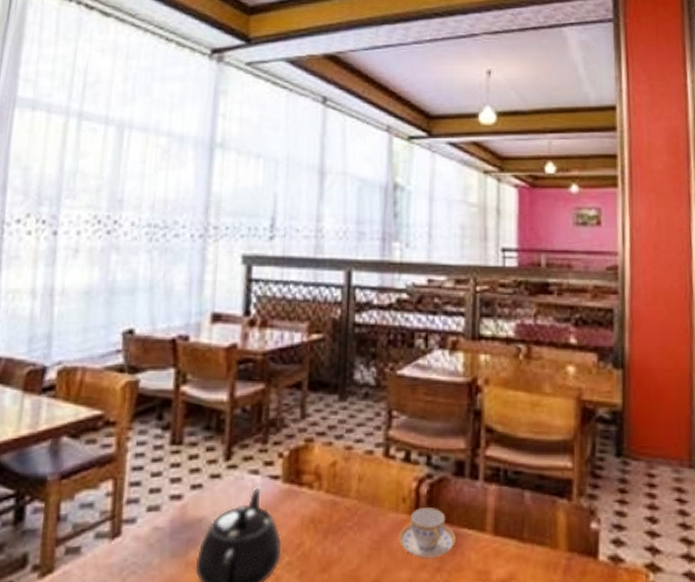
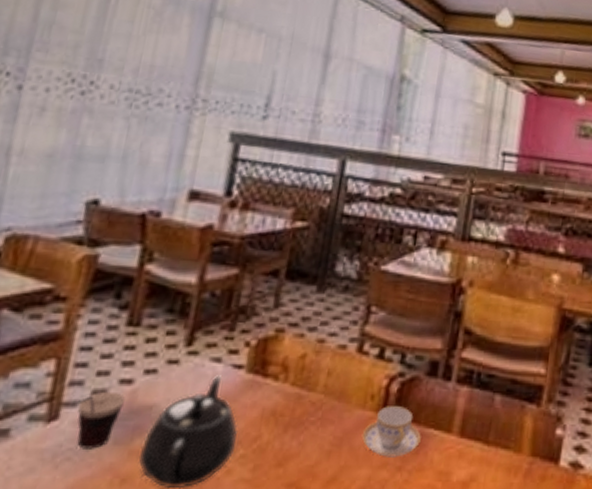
cup: none [135,507,176,563] -> present [76,391,125,449]

